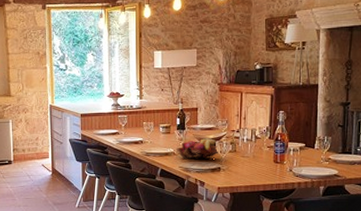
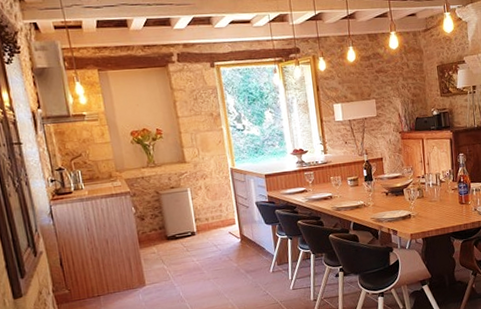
fruit basket: present [176,138,219,160] -> none [366,186,408,210]

